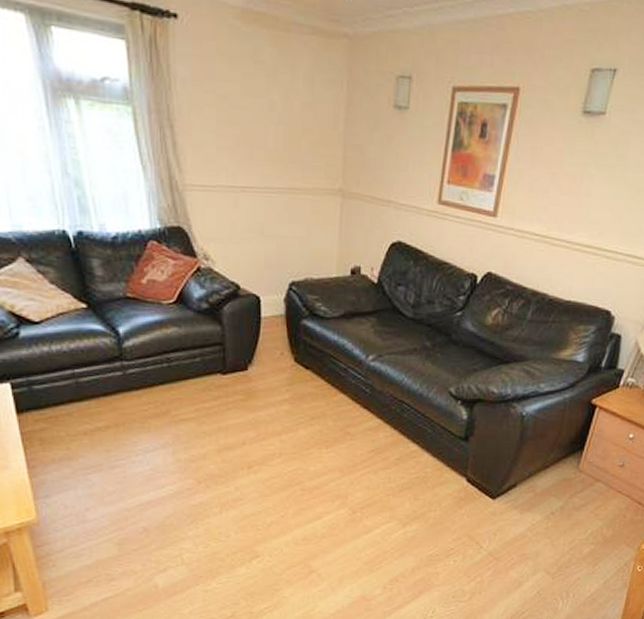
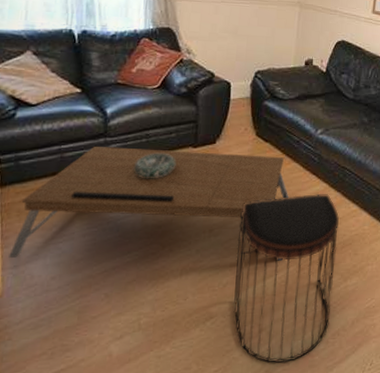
coffee table: none [39,370,337,502] -> present [9,146,289,261]
decorative bowl: none [156,380,204,409] -> present [133,154,176,179]
stool: none [280,431,397,605] -> present [233,194,340,363]

